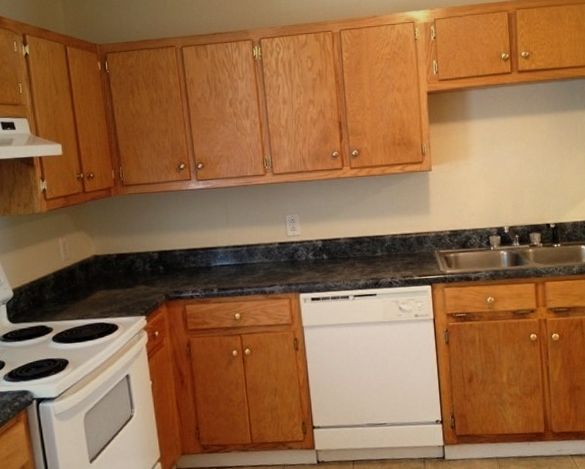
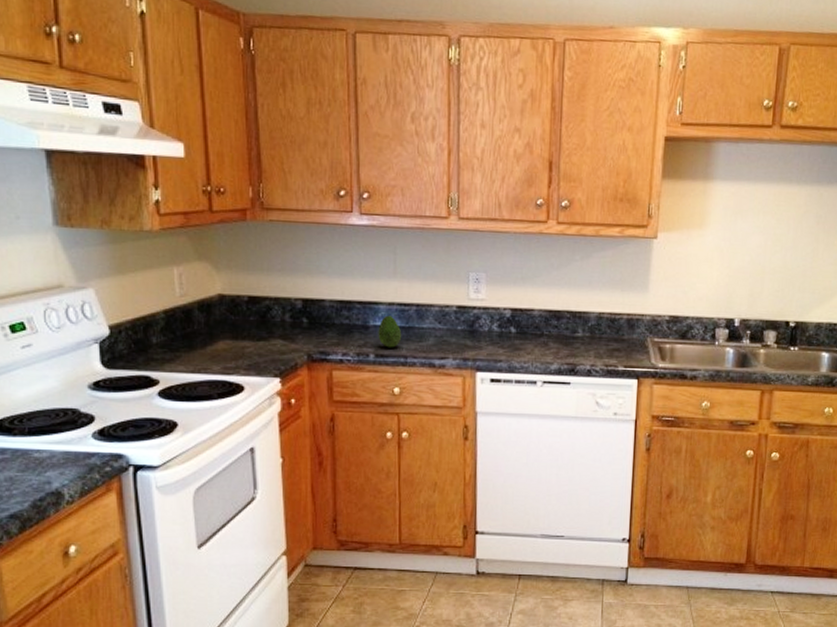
fruit: none [218,256,238,282] -> present [378,315,402,348]

